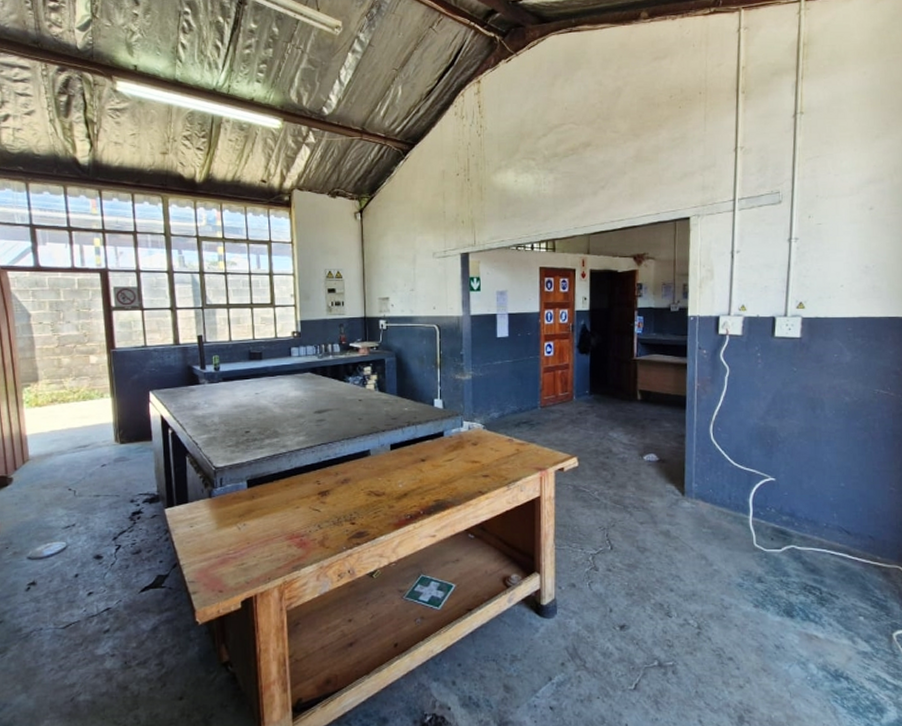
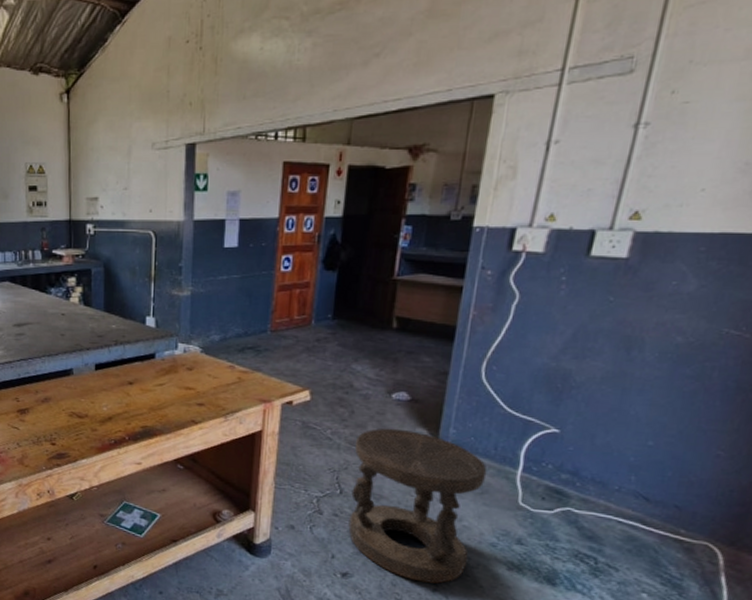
stool: none [619,486,726,627] -> present [348,428,487,584]

